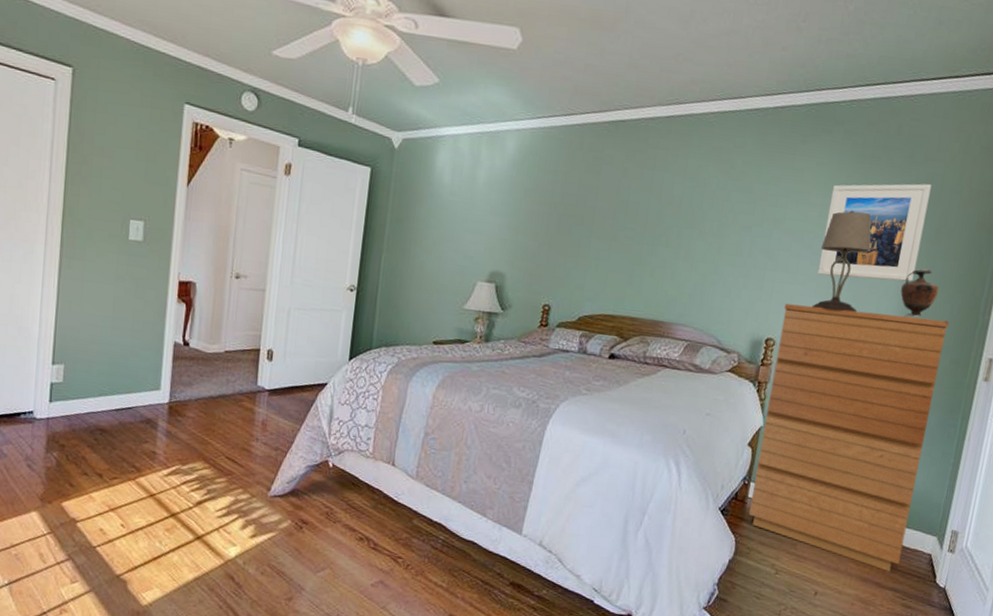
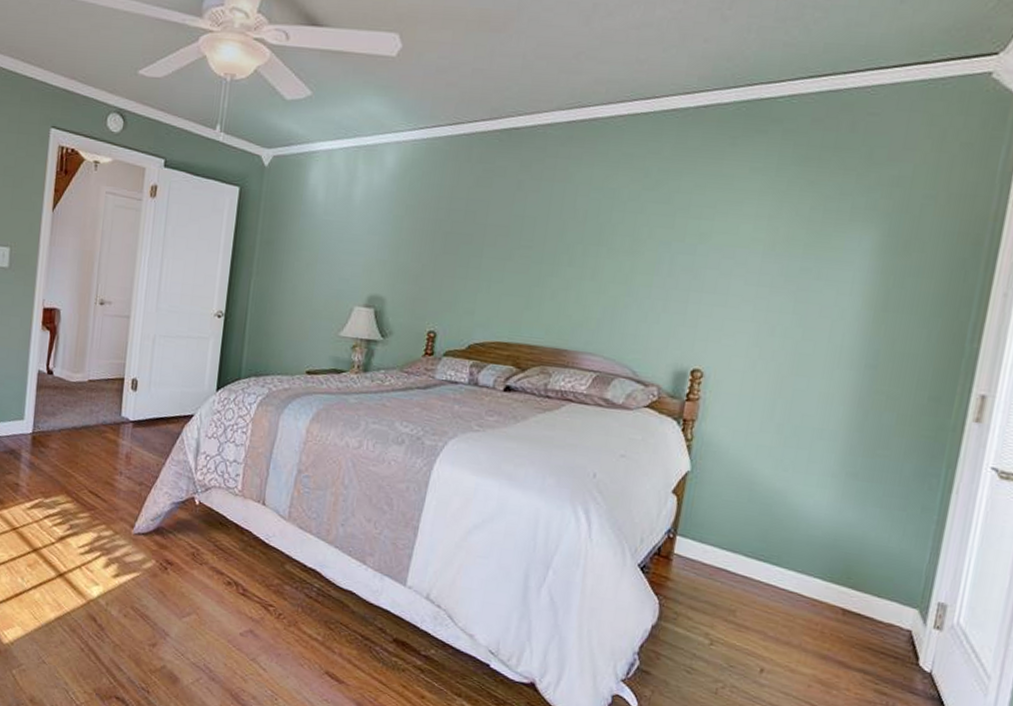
dresser: present [748,303,949,572] -> none [674,329,926,649]
table lamp: present [811,210,872,312] -> none [747,221,821,339]
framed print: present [817,184,932,282] -> none [753,188,897,304]
vase: present [900,268,940,318] -> none [860,288,912,346]

